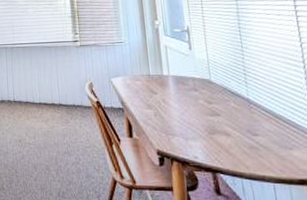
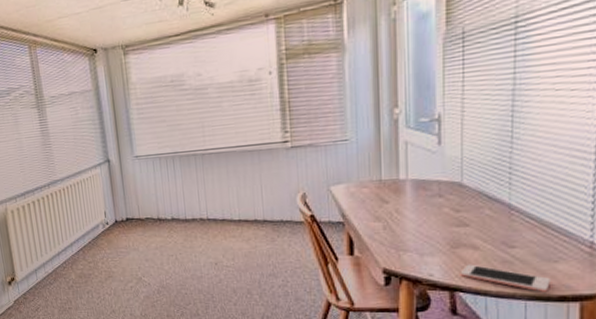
cell phone: none [218,148,290,176] -> present [460,264,550,292]

